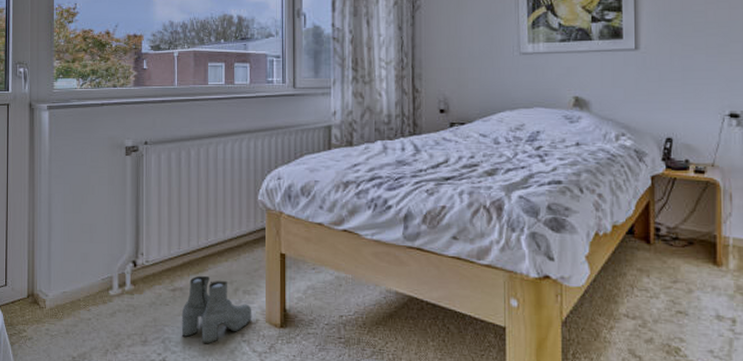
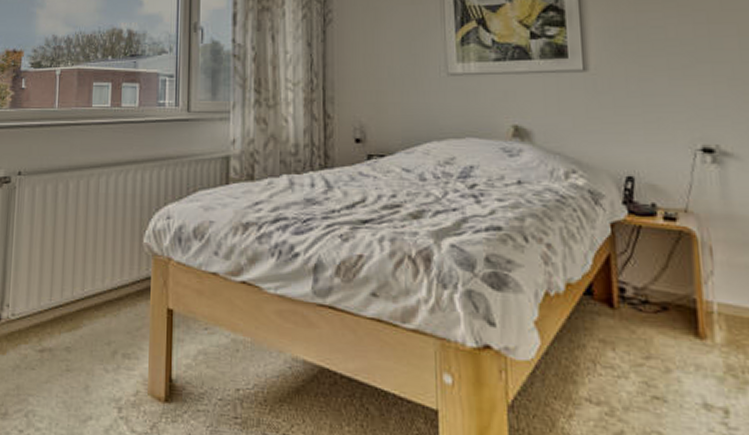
boots: present [181,276,252,344] -> none [48,334,132,421]

